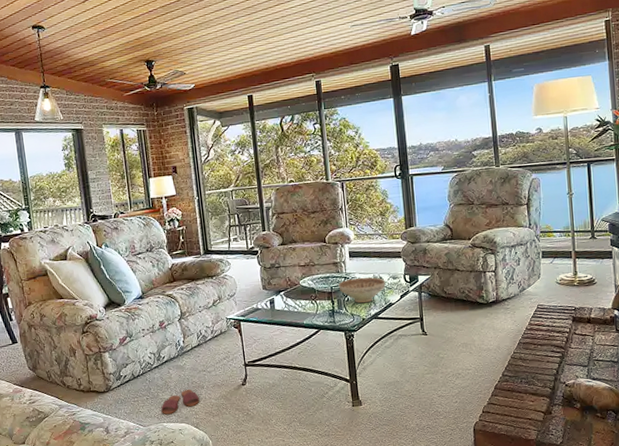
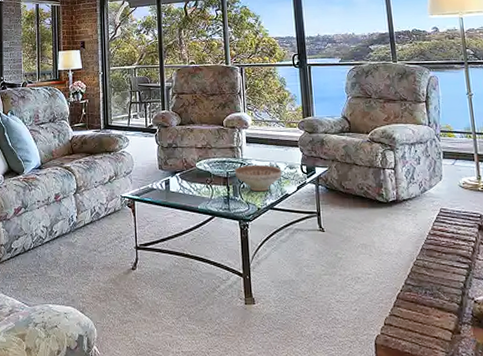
slippers: present [161,389,200,415] -> none [48,269,88,296]

